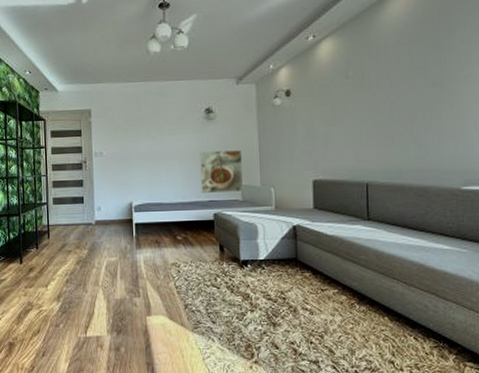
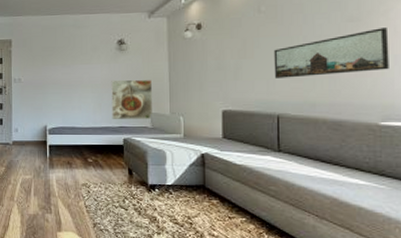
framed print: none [361,93,470,146] -> present [273,28,389,78]

